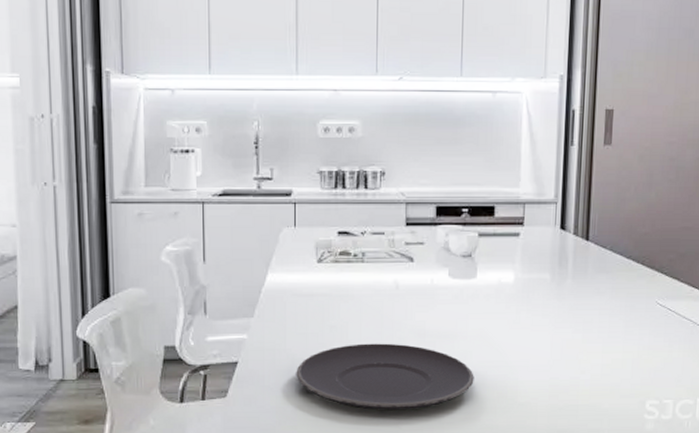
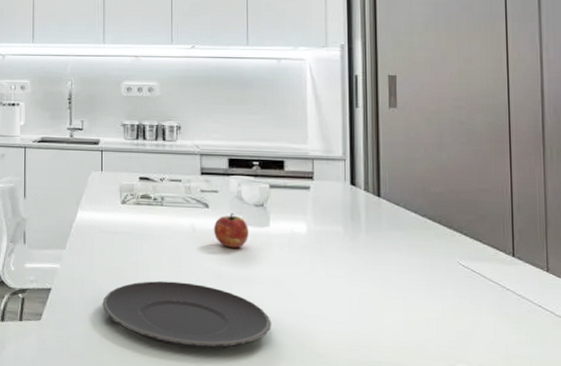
apple: none [417,265,455,303] -> present [213,212,249,248]

